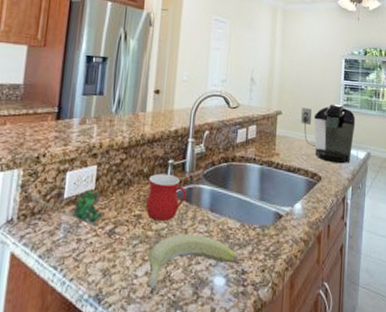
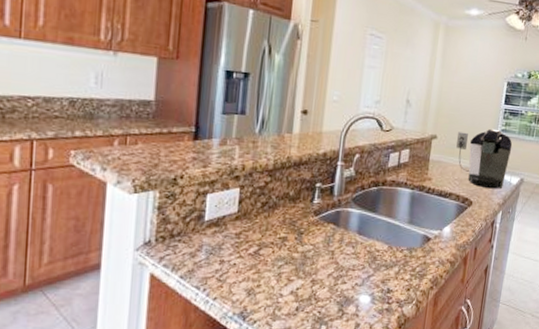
succulent plant: present [31,188,123,238] -> none [169,210,268,260]
mug: present [145,173,187,222] -> none [291,196,334,244]
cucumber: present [146,234,238,291] -> none [291,256,384,309]

